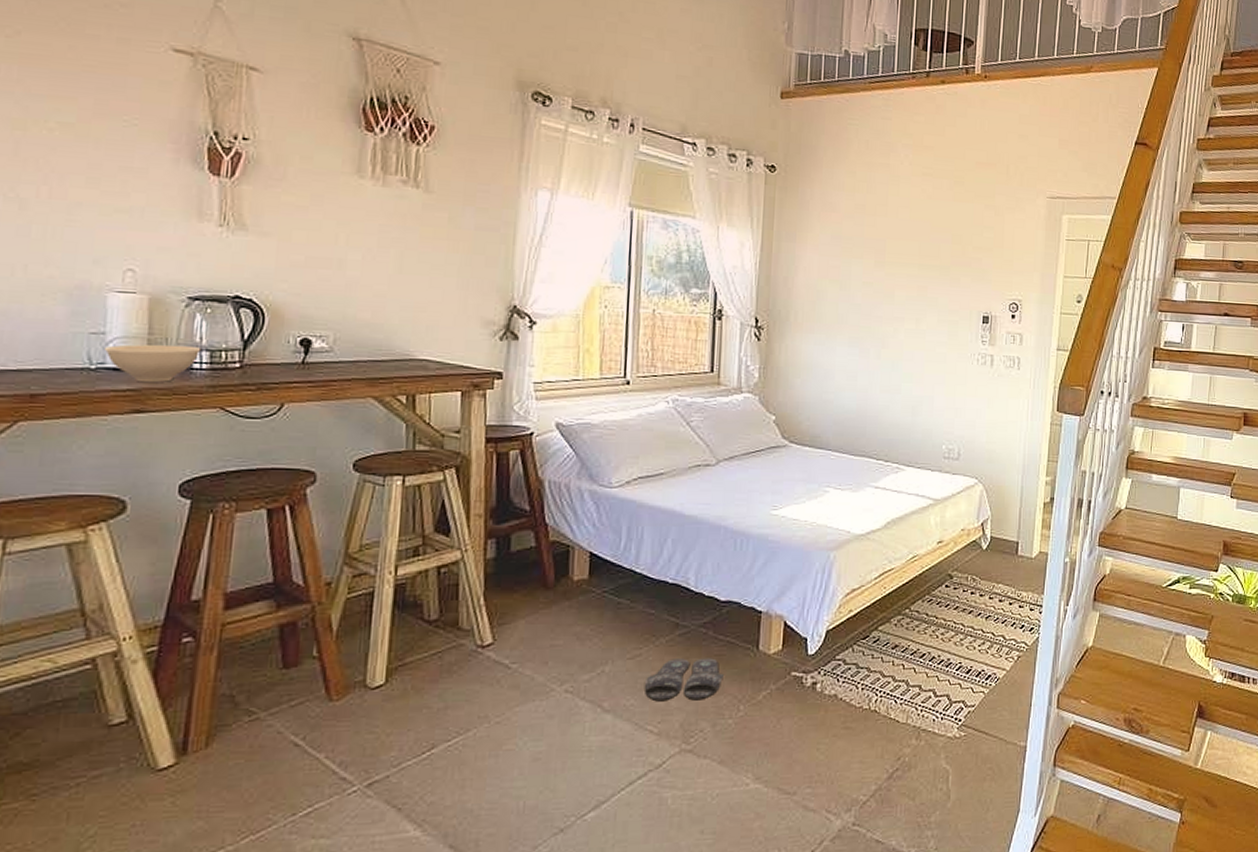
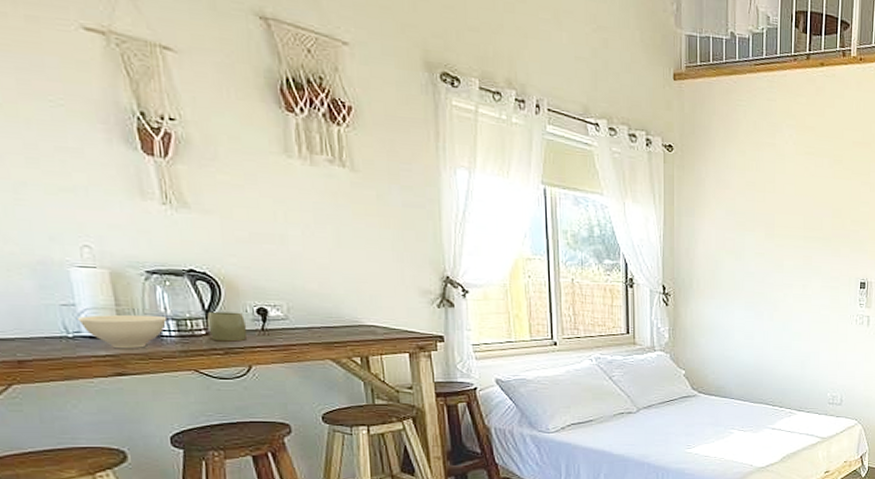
mug: none [243,342,287,378] -> present [207,311,247,343]

